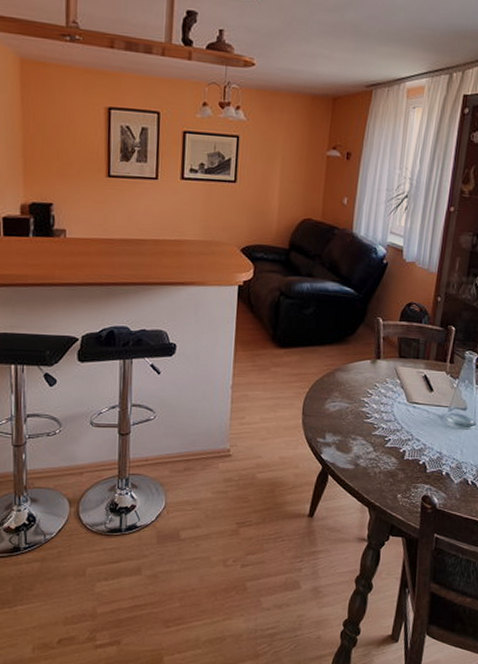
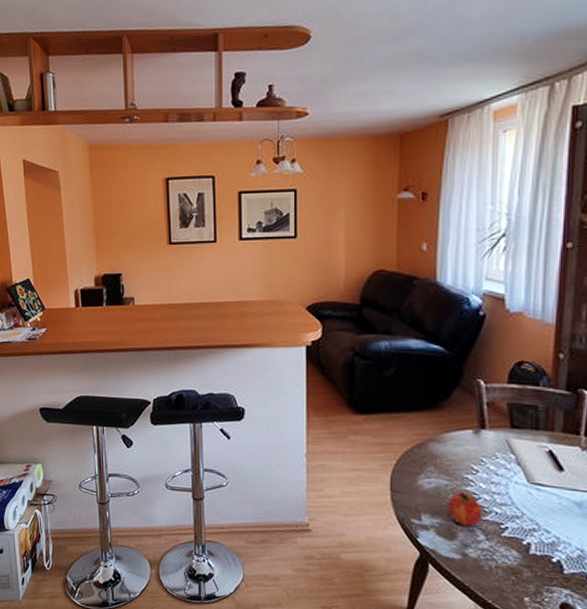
fruit: none [347,411,373,442] -> present [448,491,483,527]

